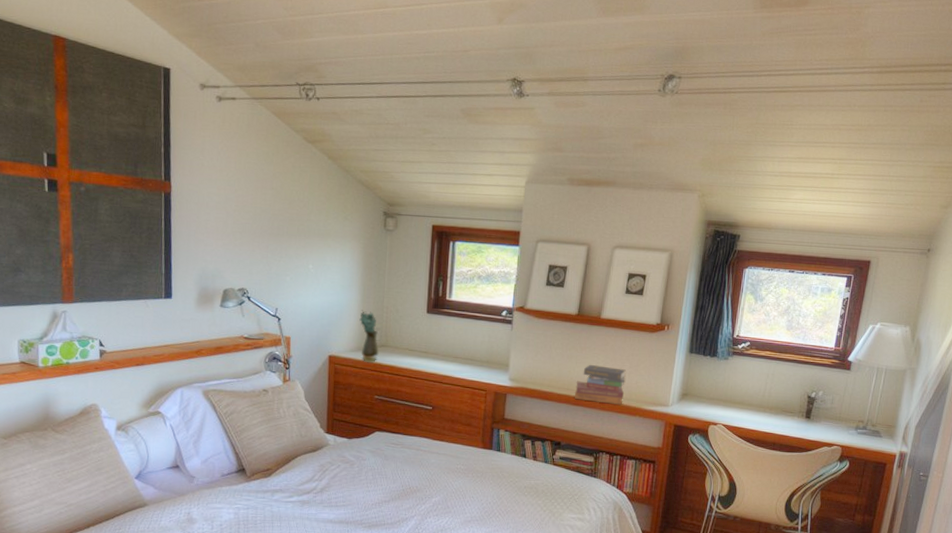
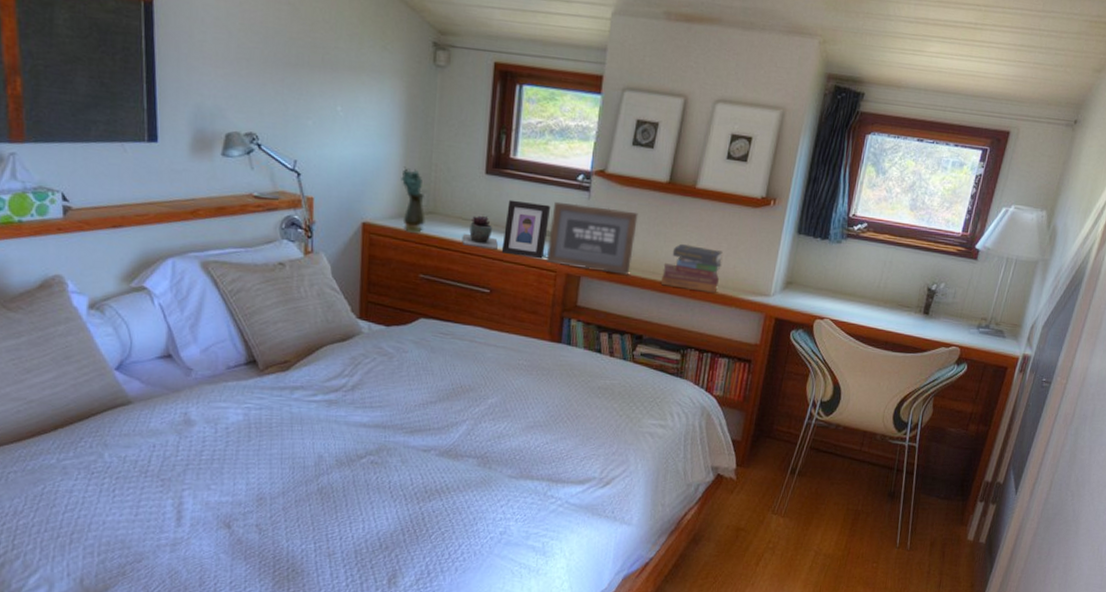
succulent plant: none [409,346,438,374] -> present [462,215,498,250]
picture frame: none [441,333,481,381] -> present [501,199,551,259]
picture frame: none [477,333,553,391] -> present [546,201,638,275]

